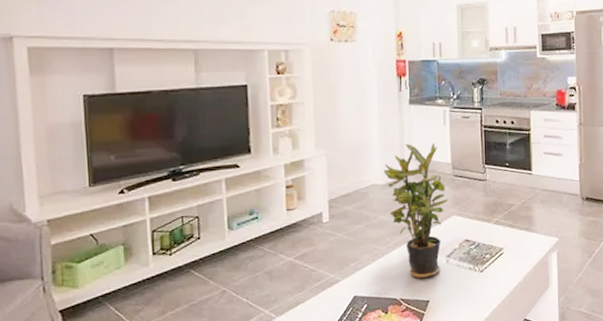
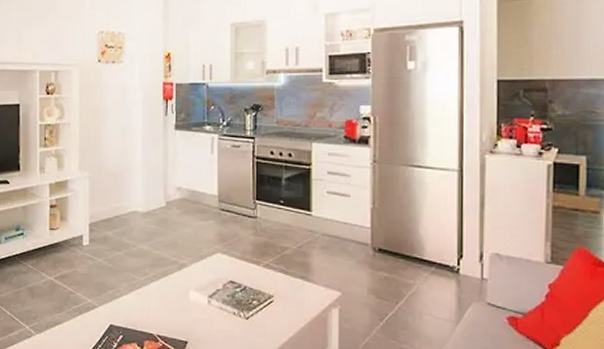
potted plant: present [384,143,449,279] -> none [146,172,213,318]

